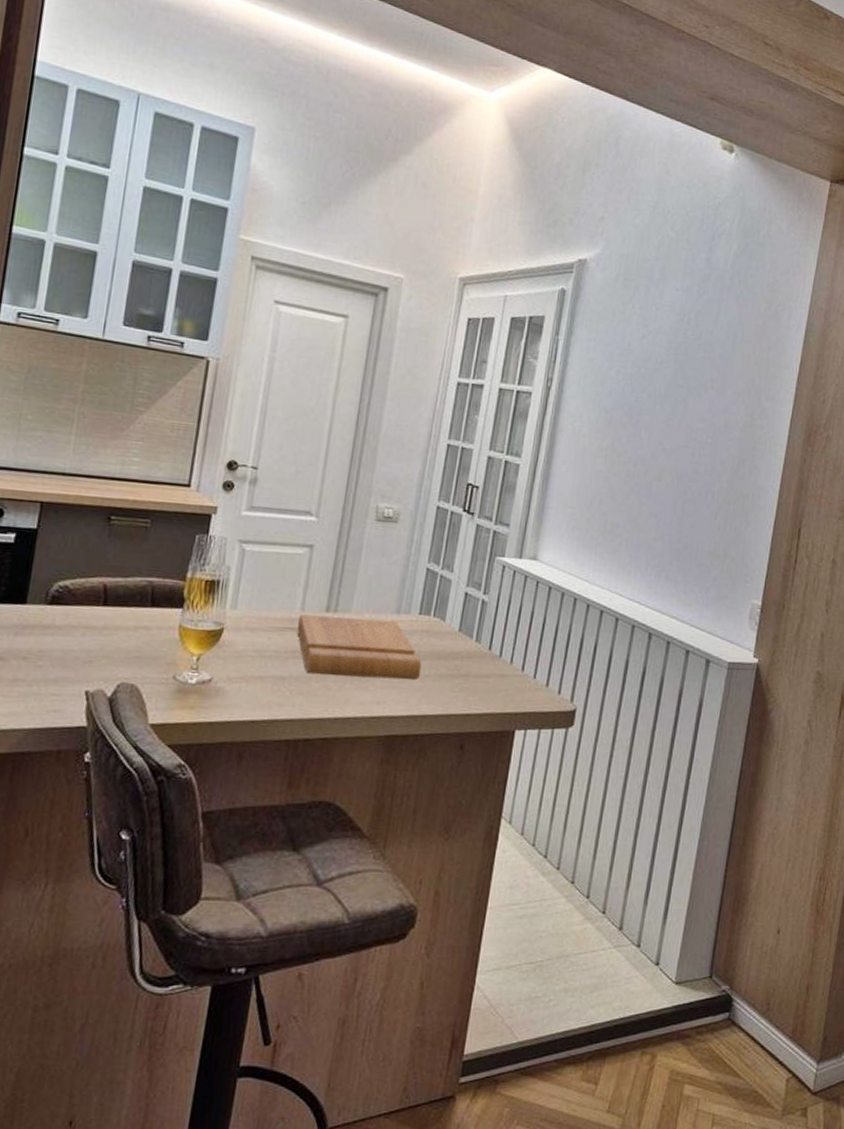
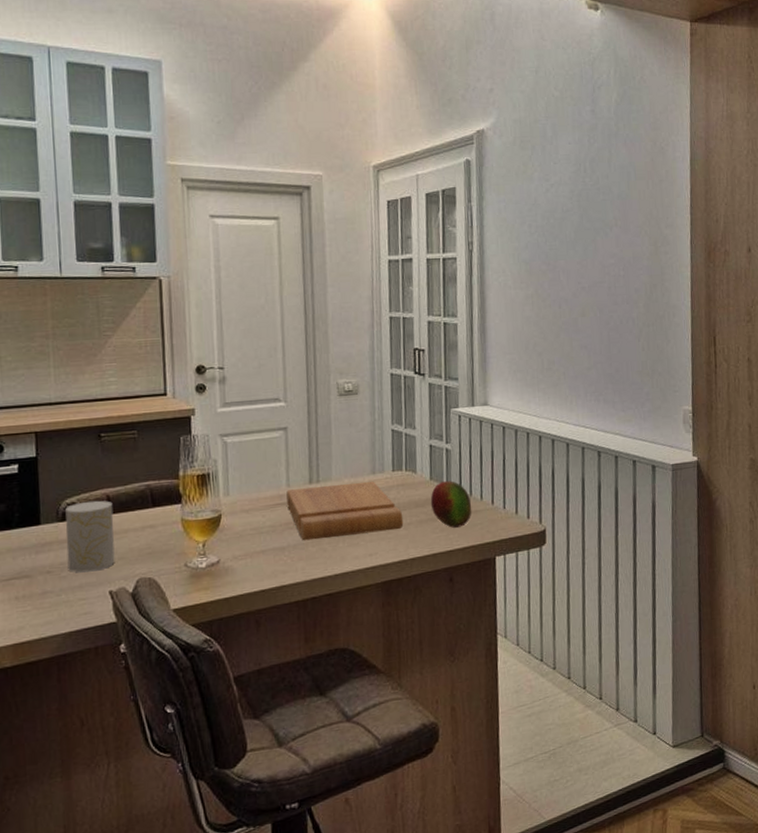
cup: none [46,587,109,666] -> present [65,500,115,573]
fruit: none [454,635,500,690] -> present [430,481,472,528]

